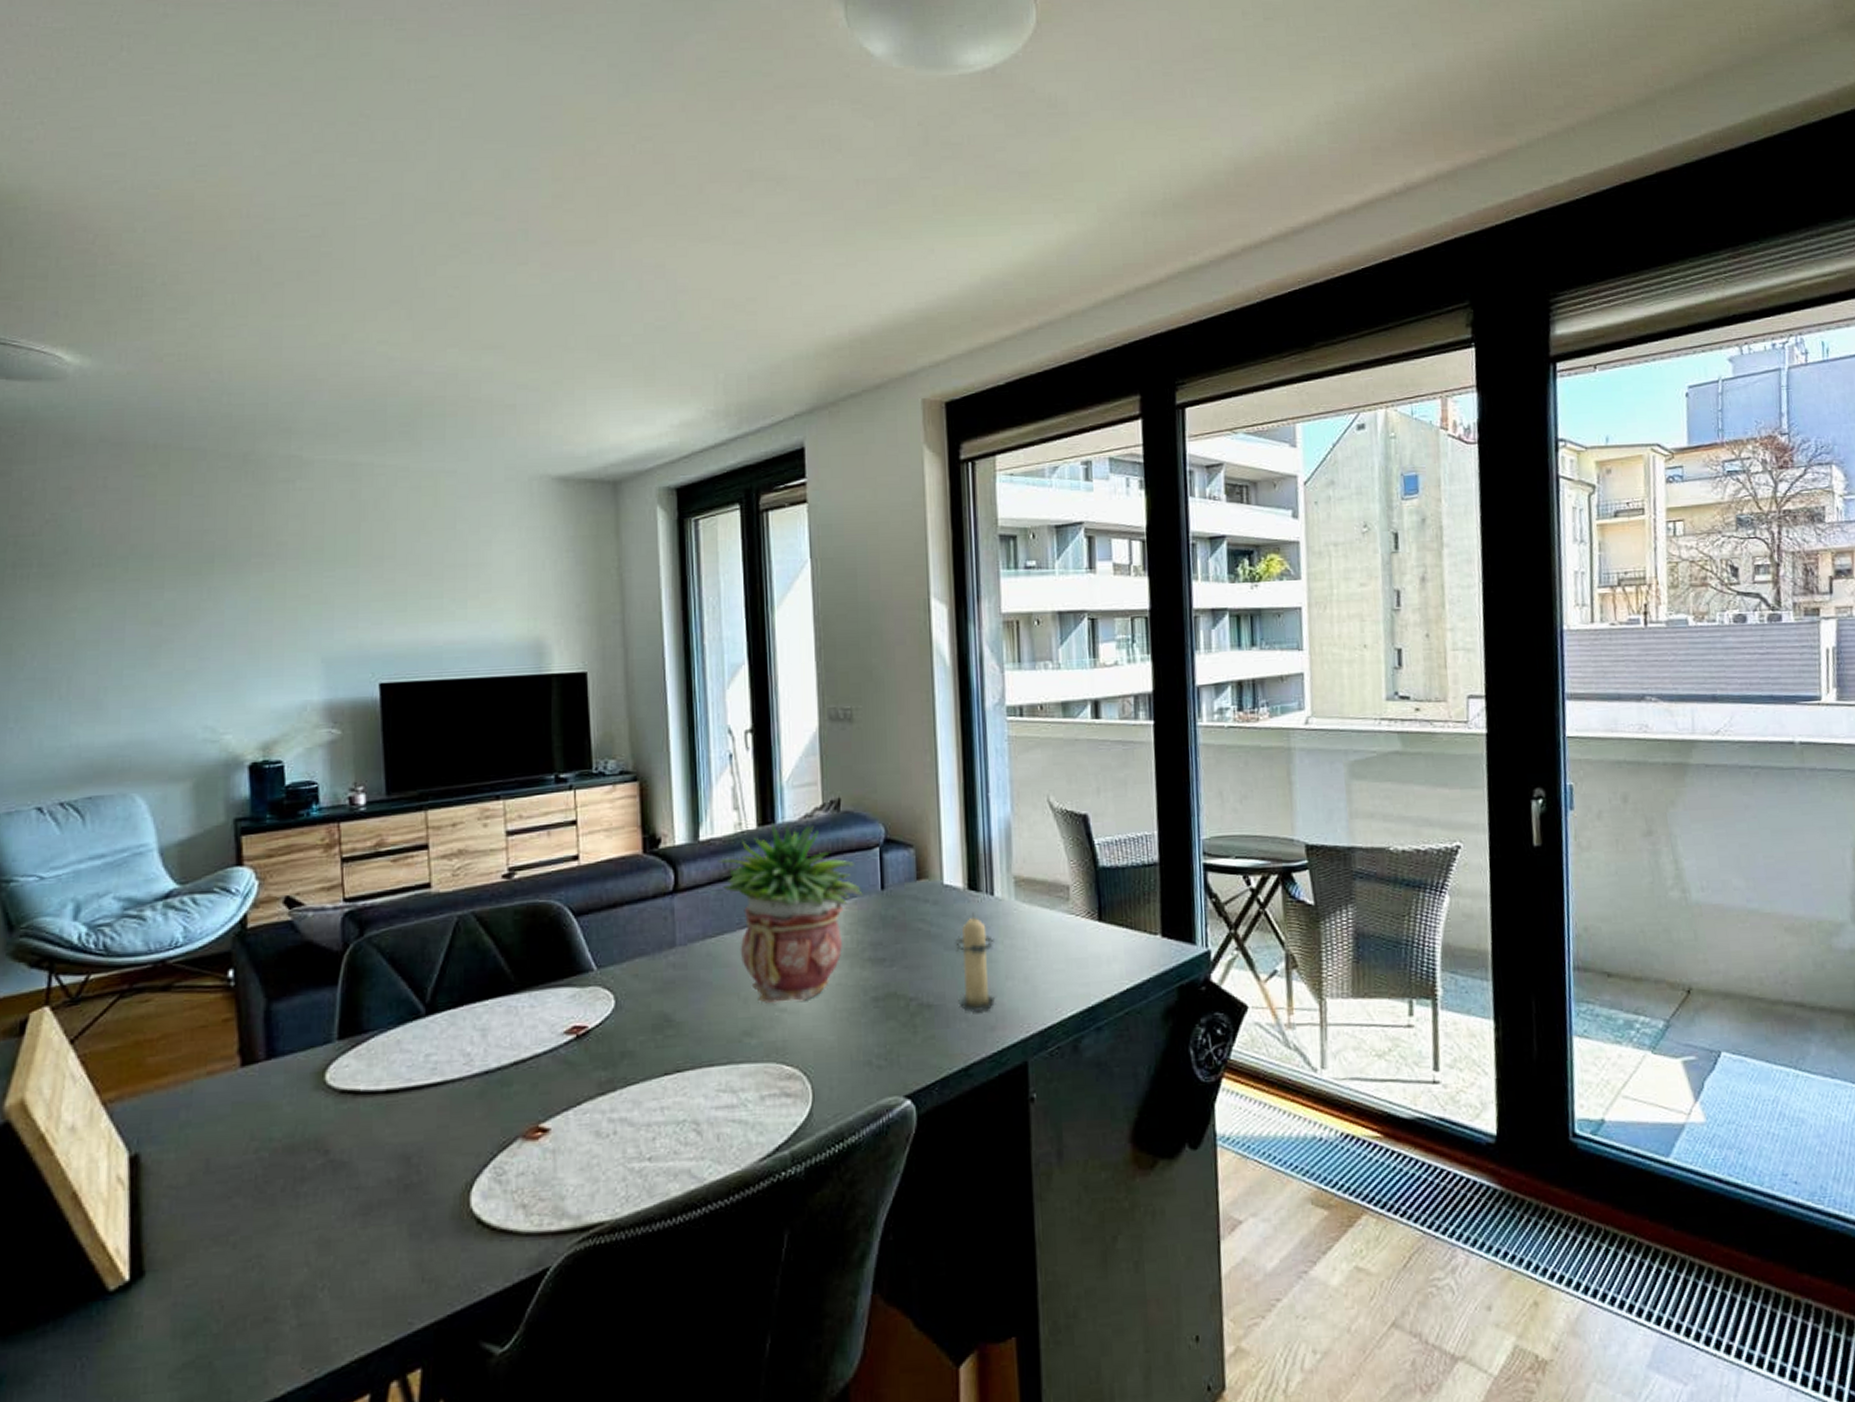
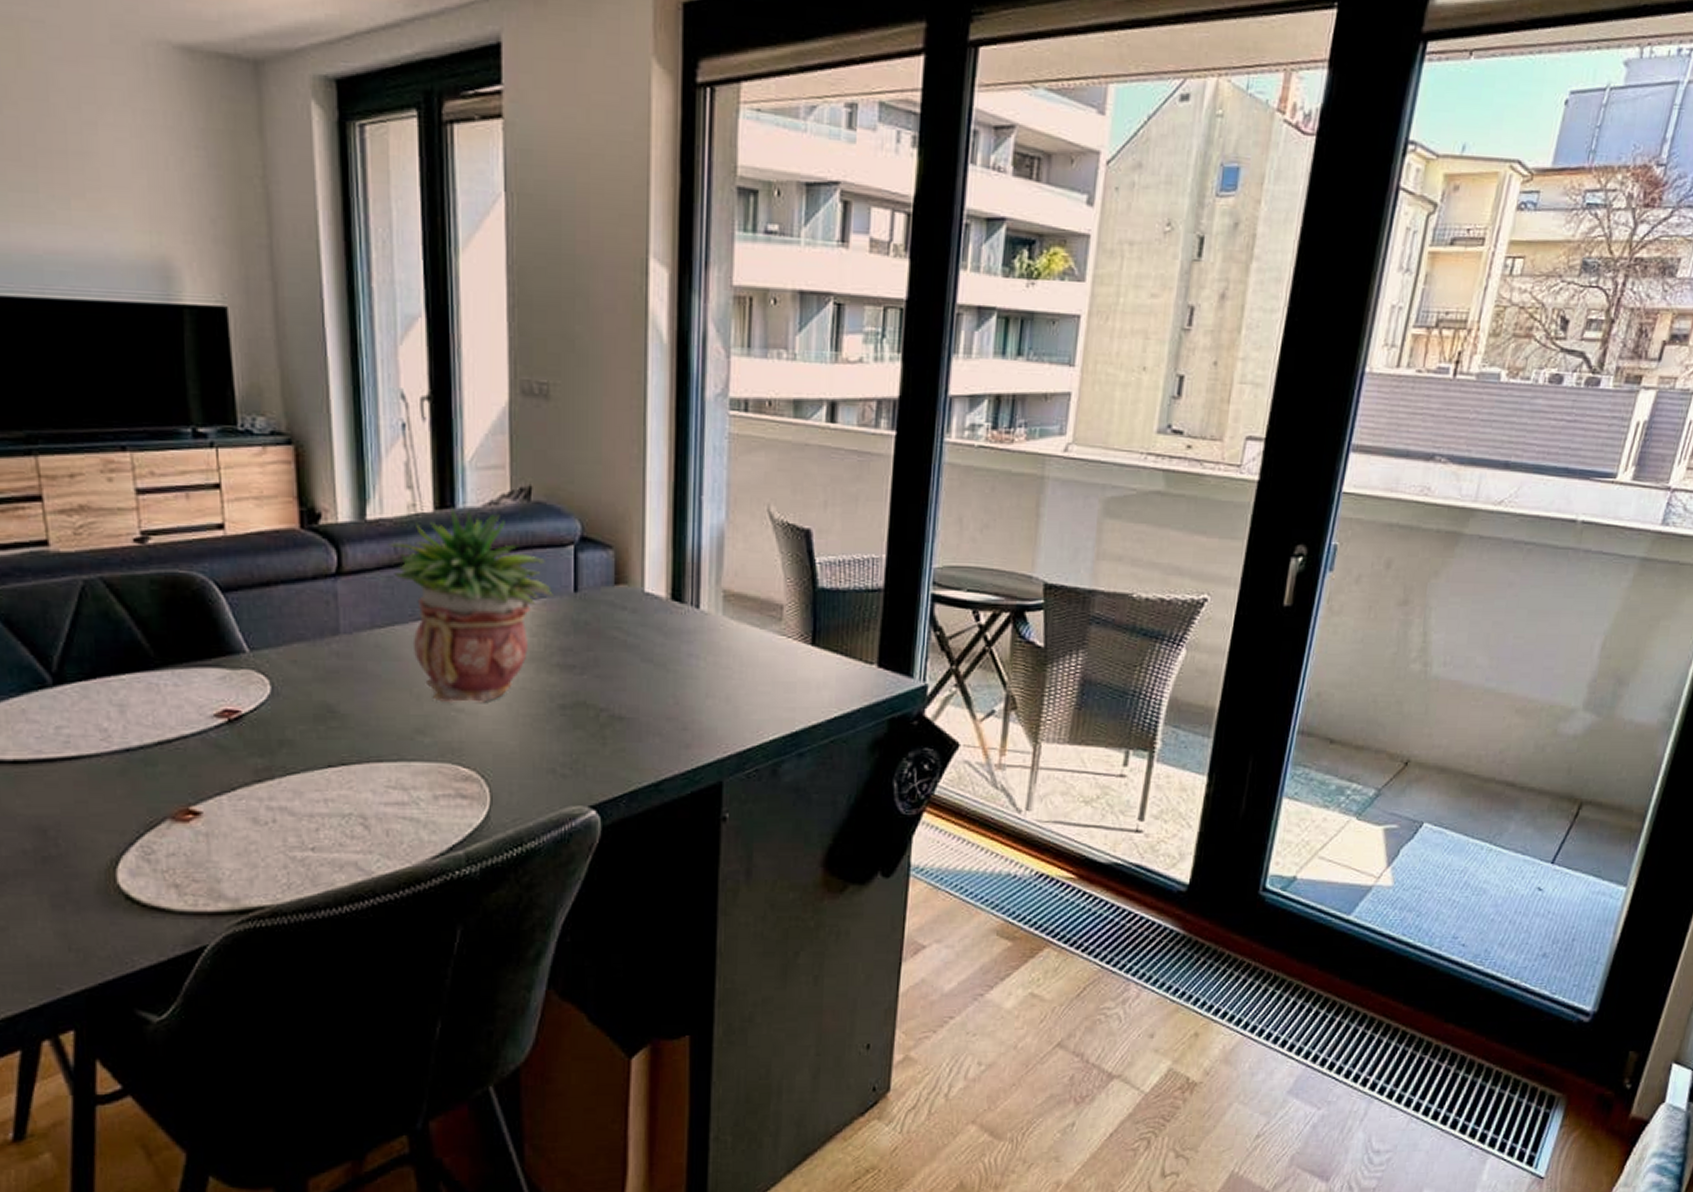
candle: present [954,912,996,1012] -> none [652,624,697,727]

